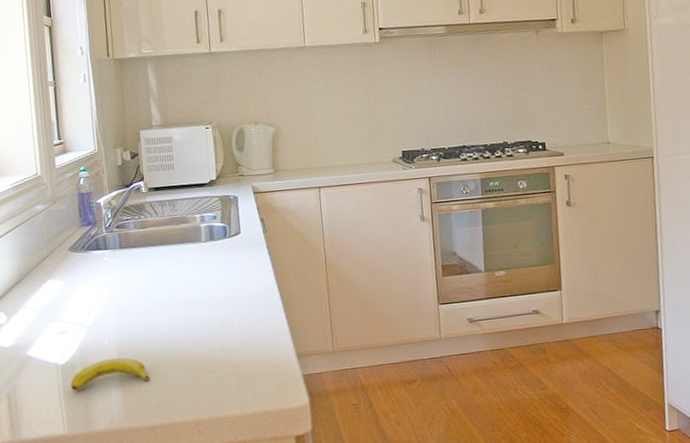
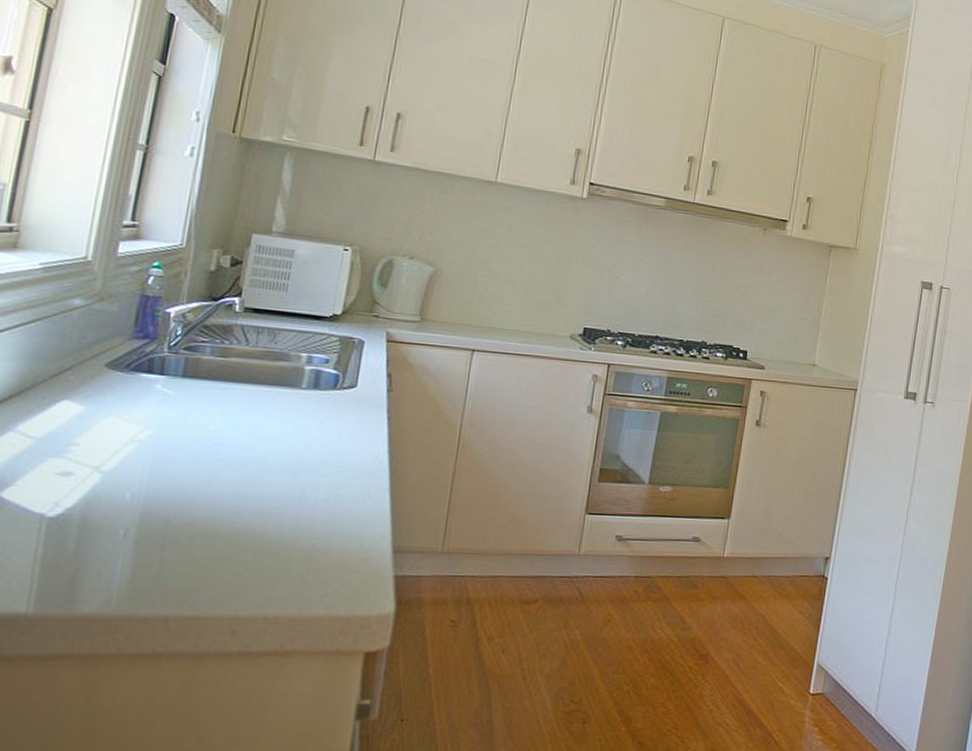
banana: present [70,357,149,391] -> none [55,518,179,557]

